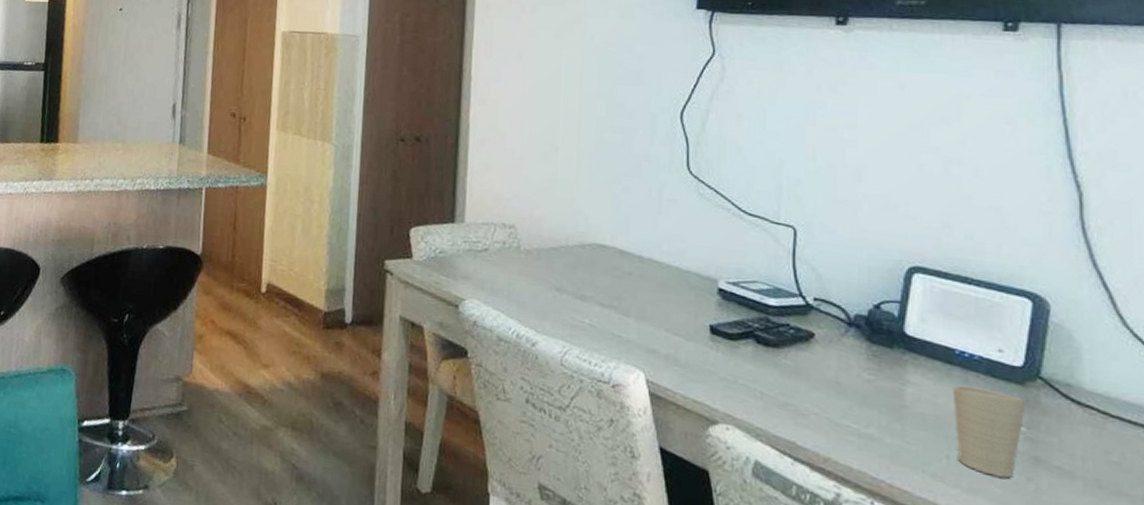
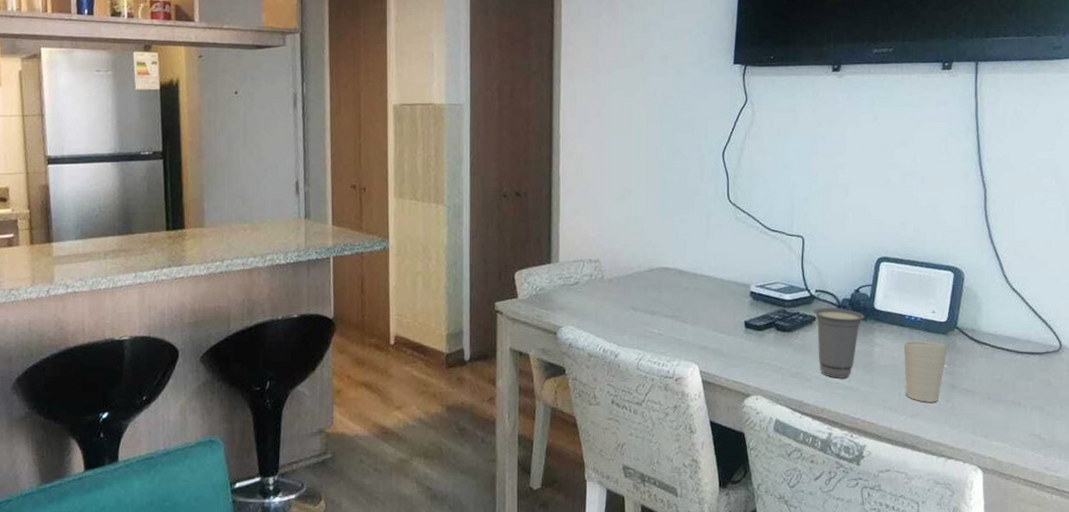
cup: none [810,322,889,423] -> present [813,308,864,378]

